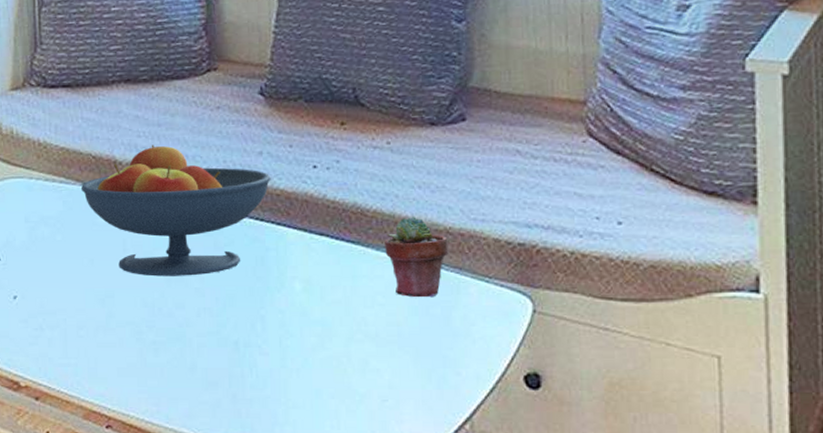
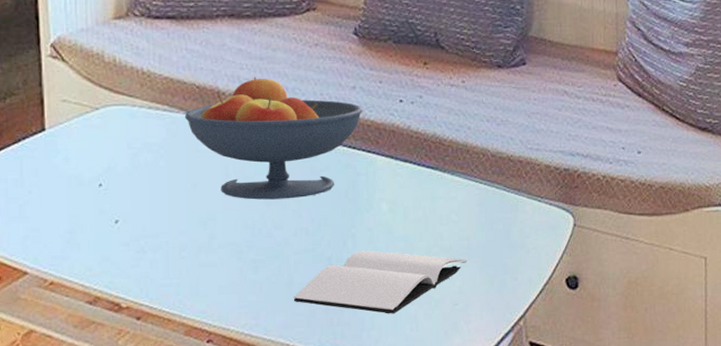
book: none [197,335,398,408] -> present [293,250,467,314]
potted succulent: present [384,217,449,298] -> none [458,146,510,216]

